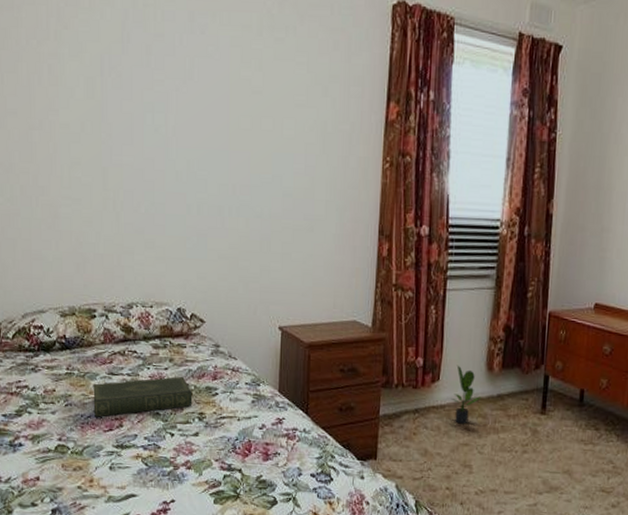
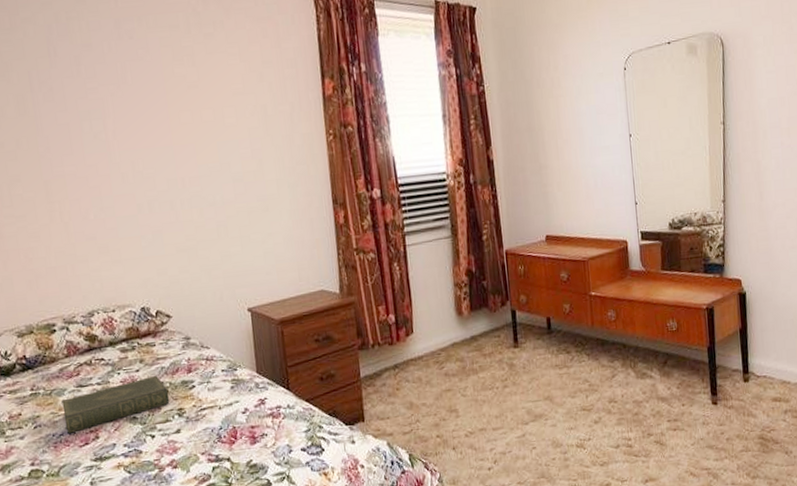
potted plant: present [451,365,482,424] -> none [427,315,456,372]

